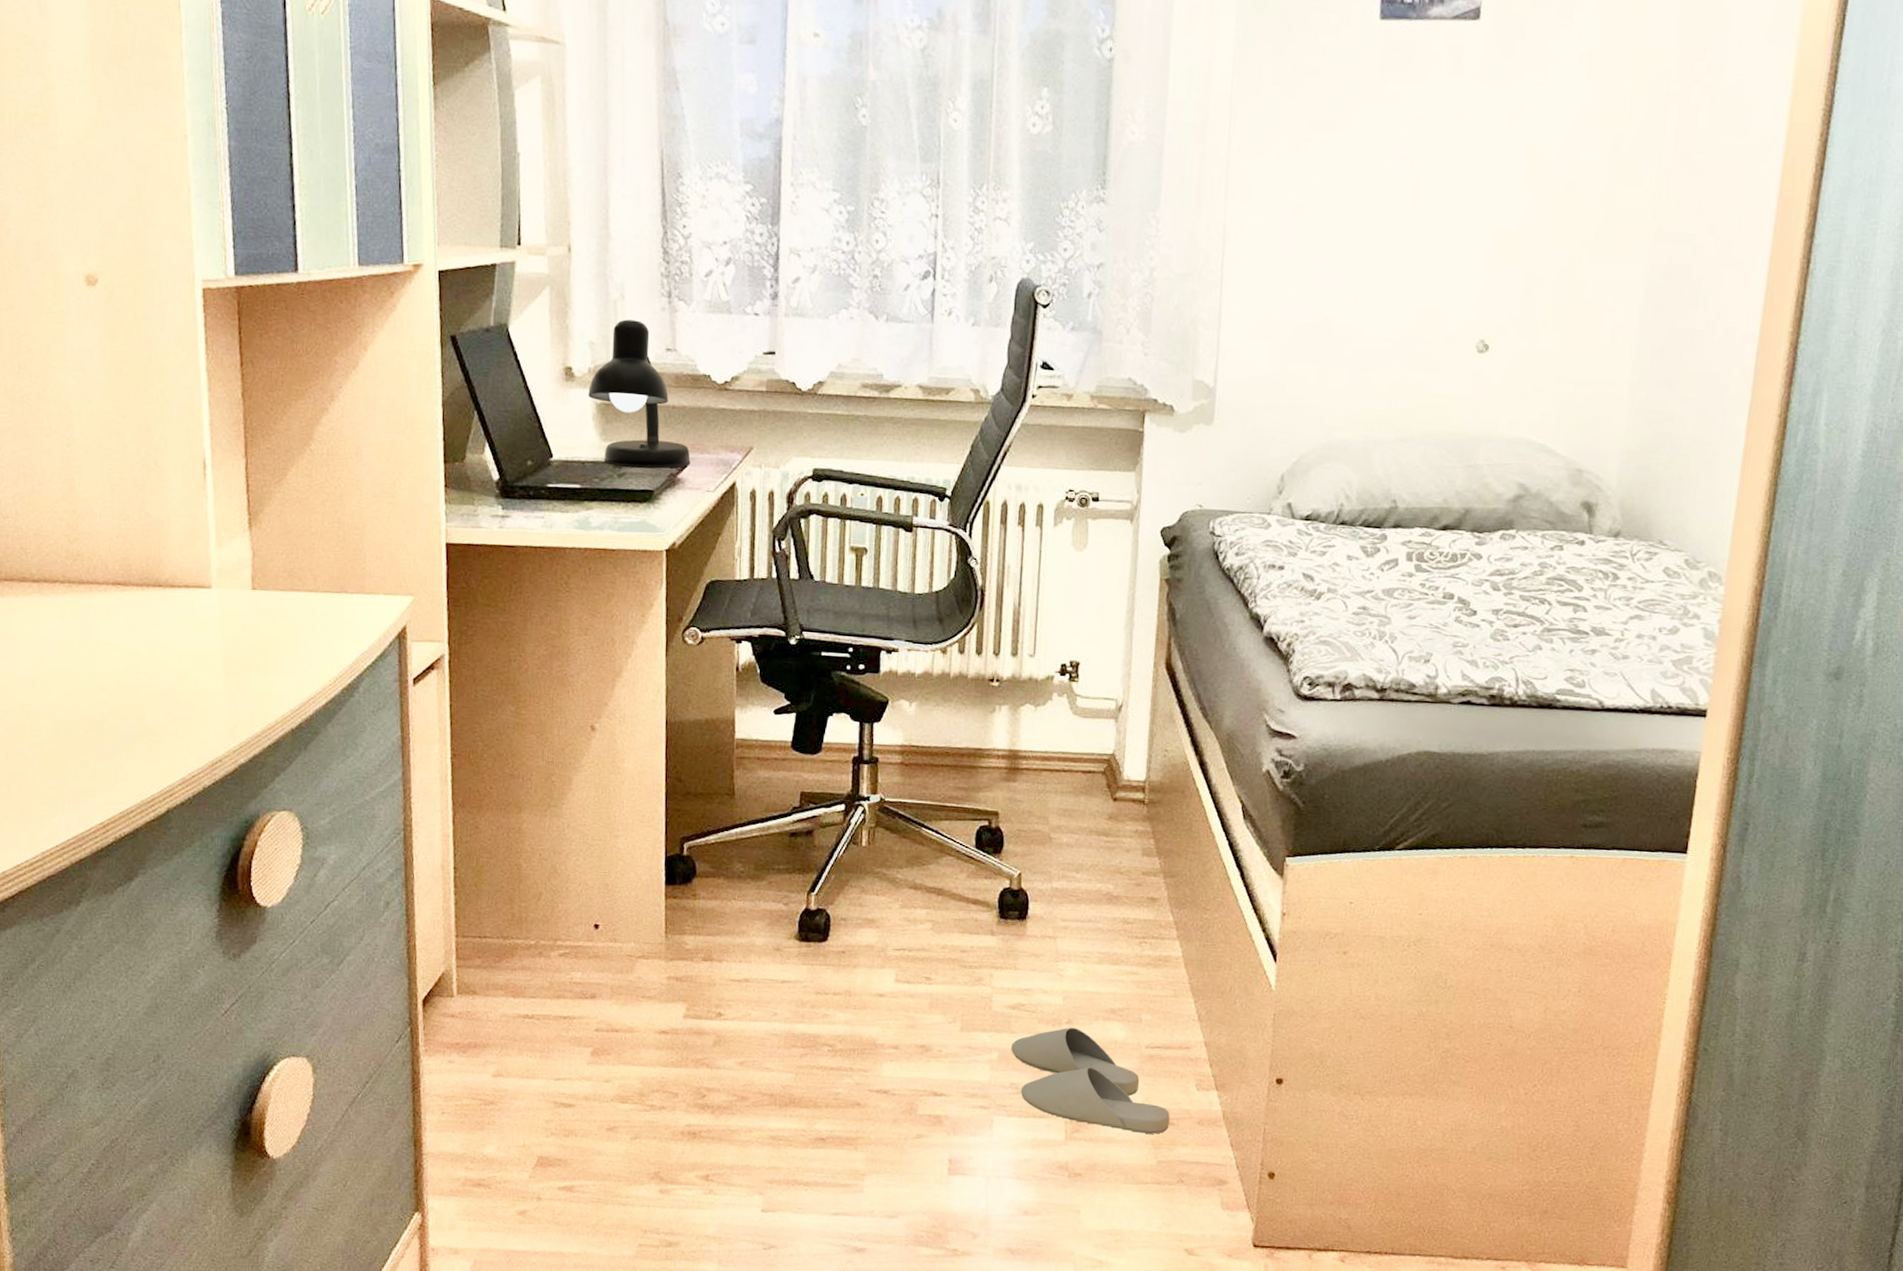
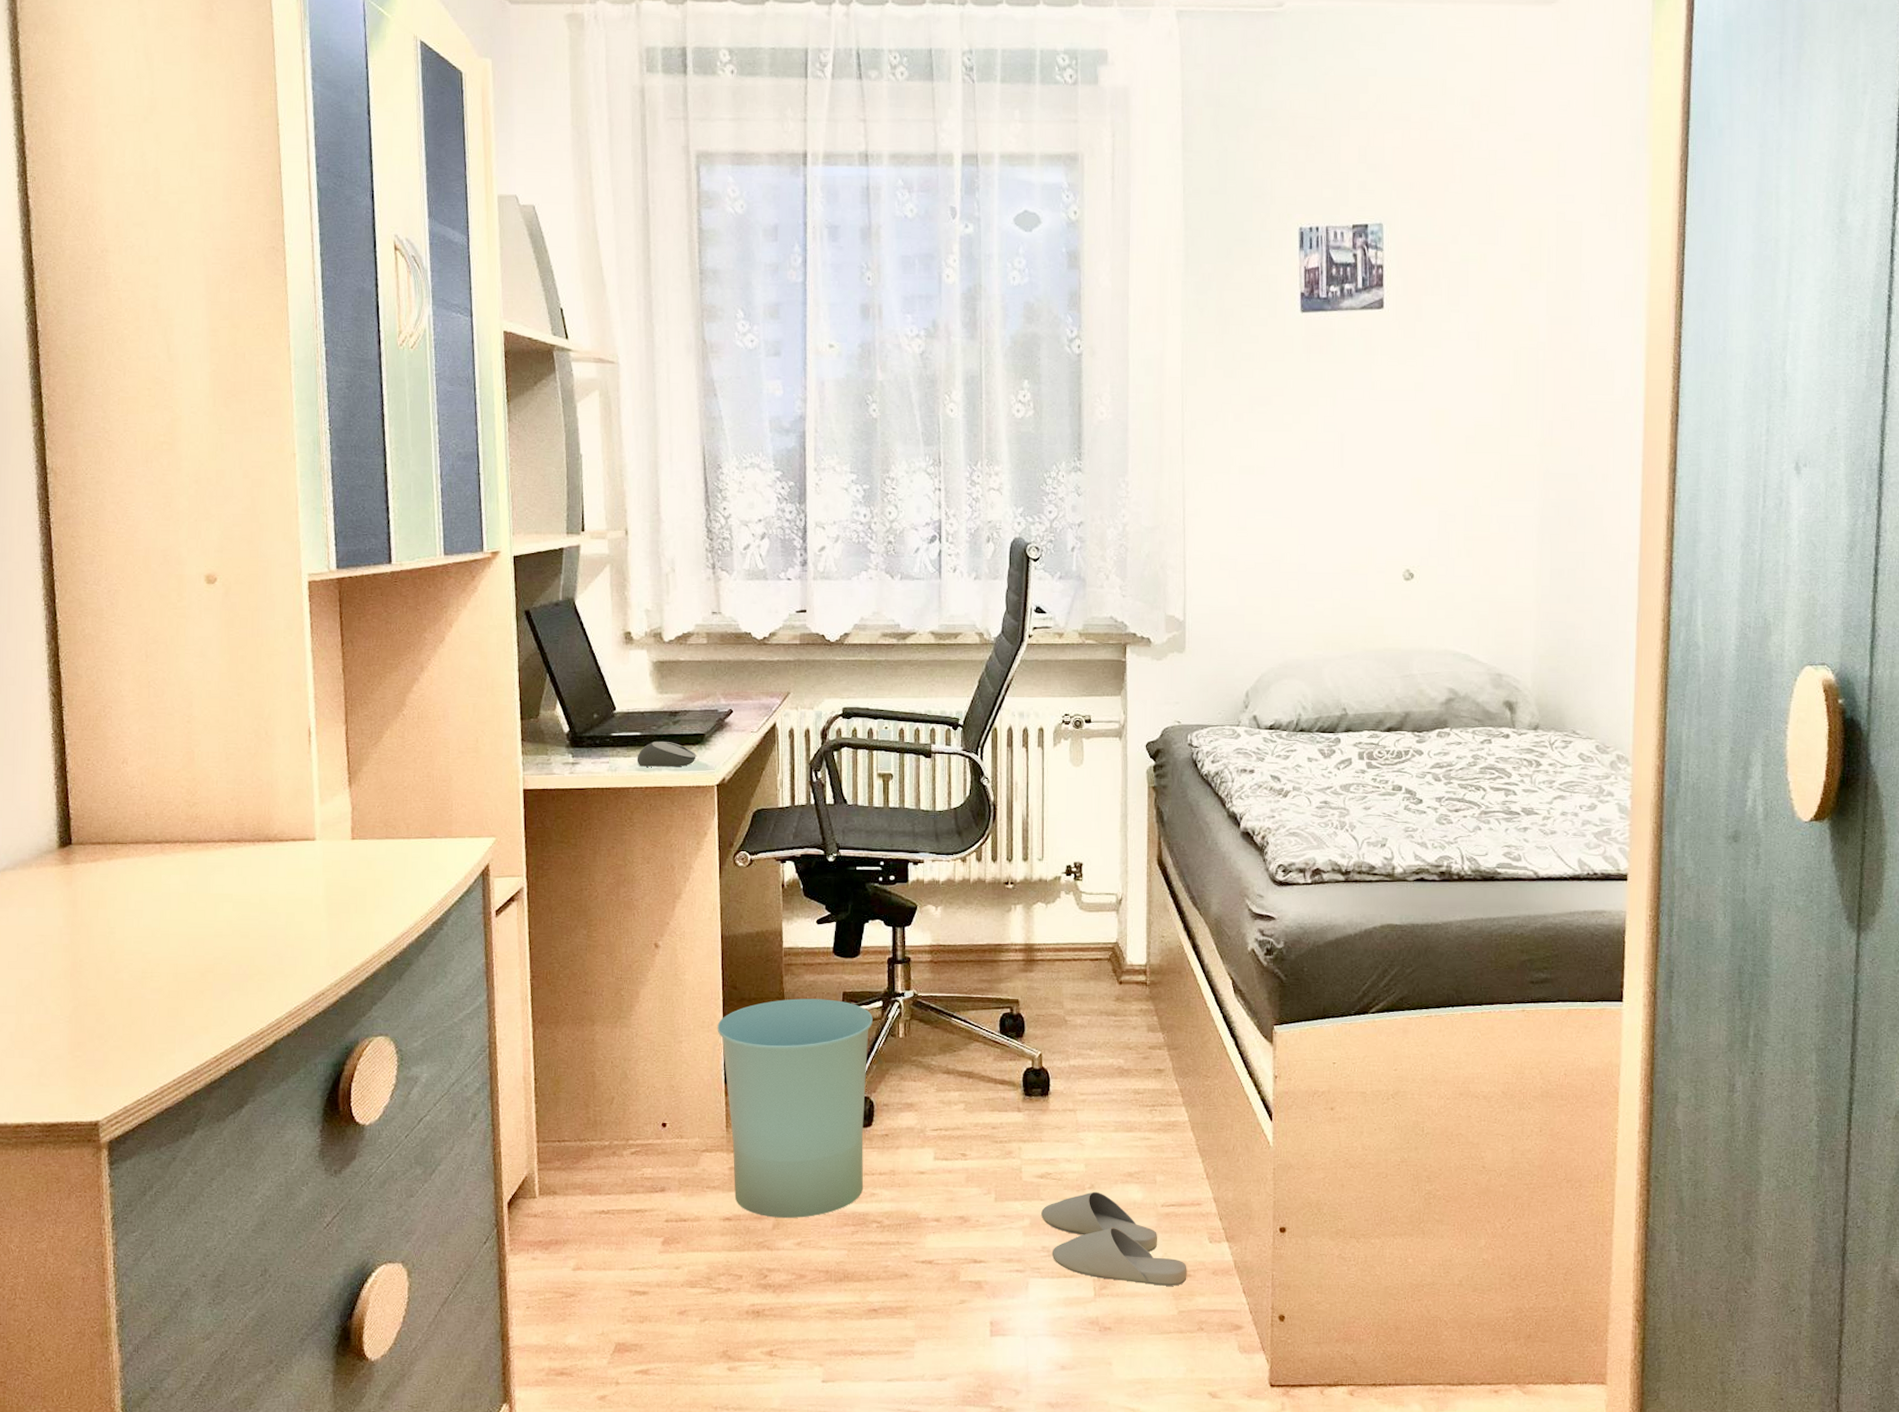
computer mouse: none [575,496,644,527] -> present [637,741,696,767]
desk lamp: present [588,319,691,469] -> none [646,589,736,716]
waste bin: none [658,796,833,1036] -> present [717,998,873,1218]

